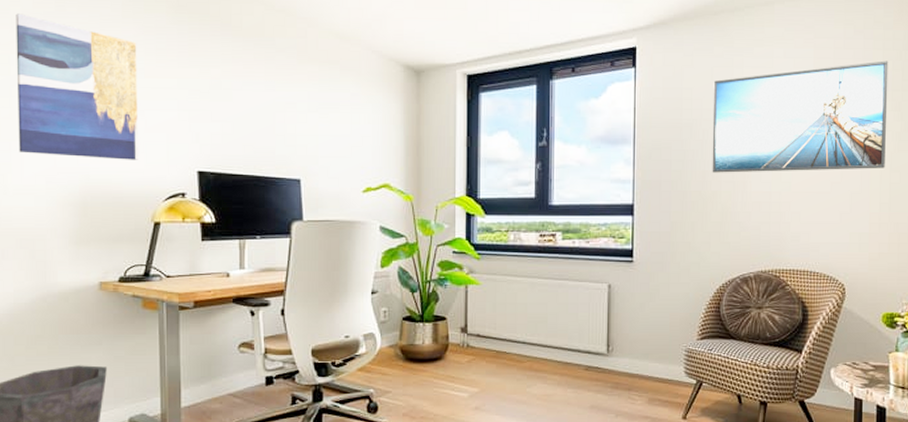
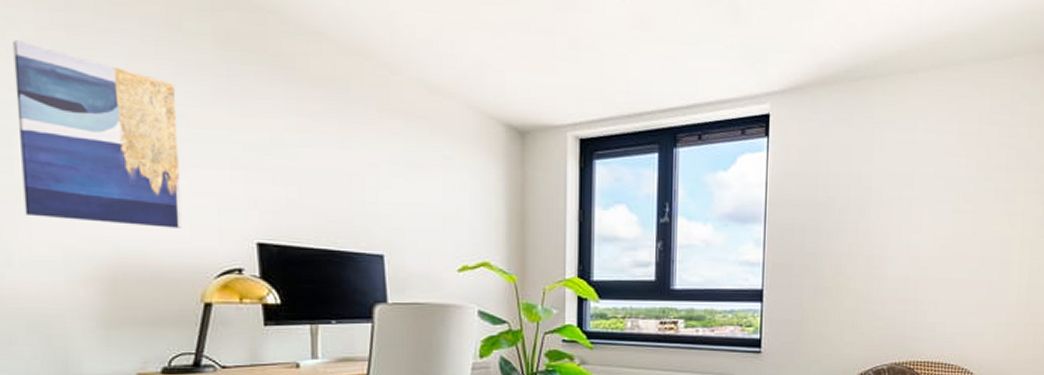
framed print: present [712,60,889,173] -> none [847,139,1034,257]

